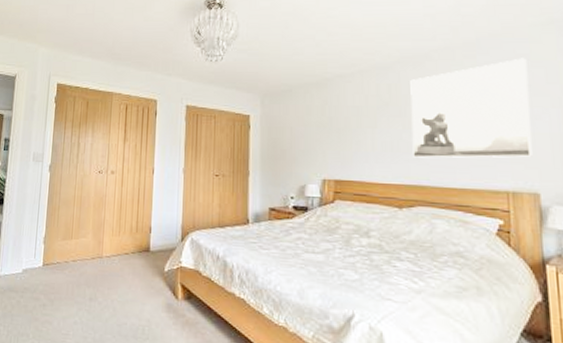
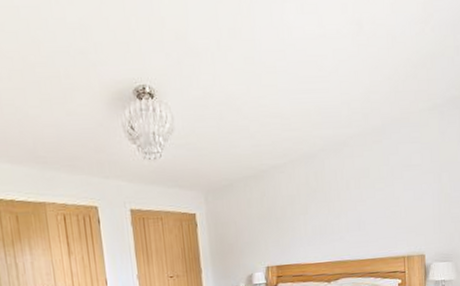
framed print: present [410,58,532,158] -> none [332,141,421,237]

